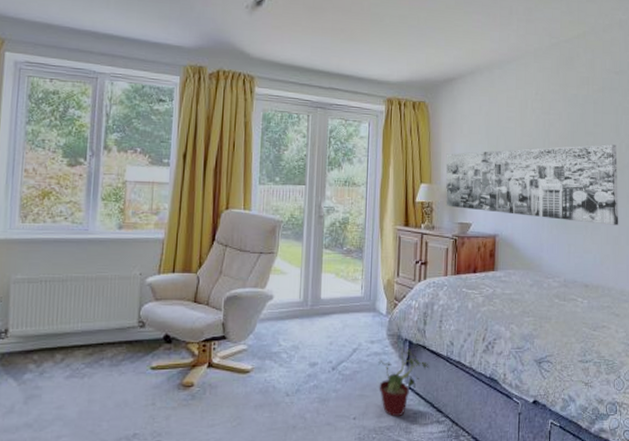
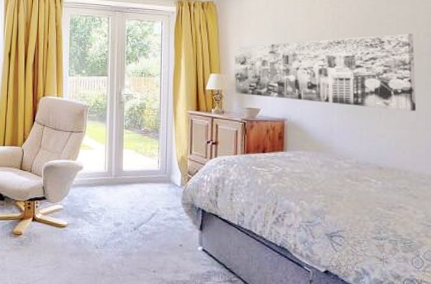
potted plant: present [378,346,429,417] -> none [174,214,221,274]

